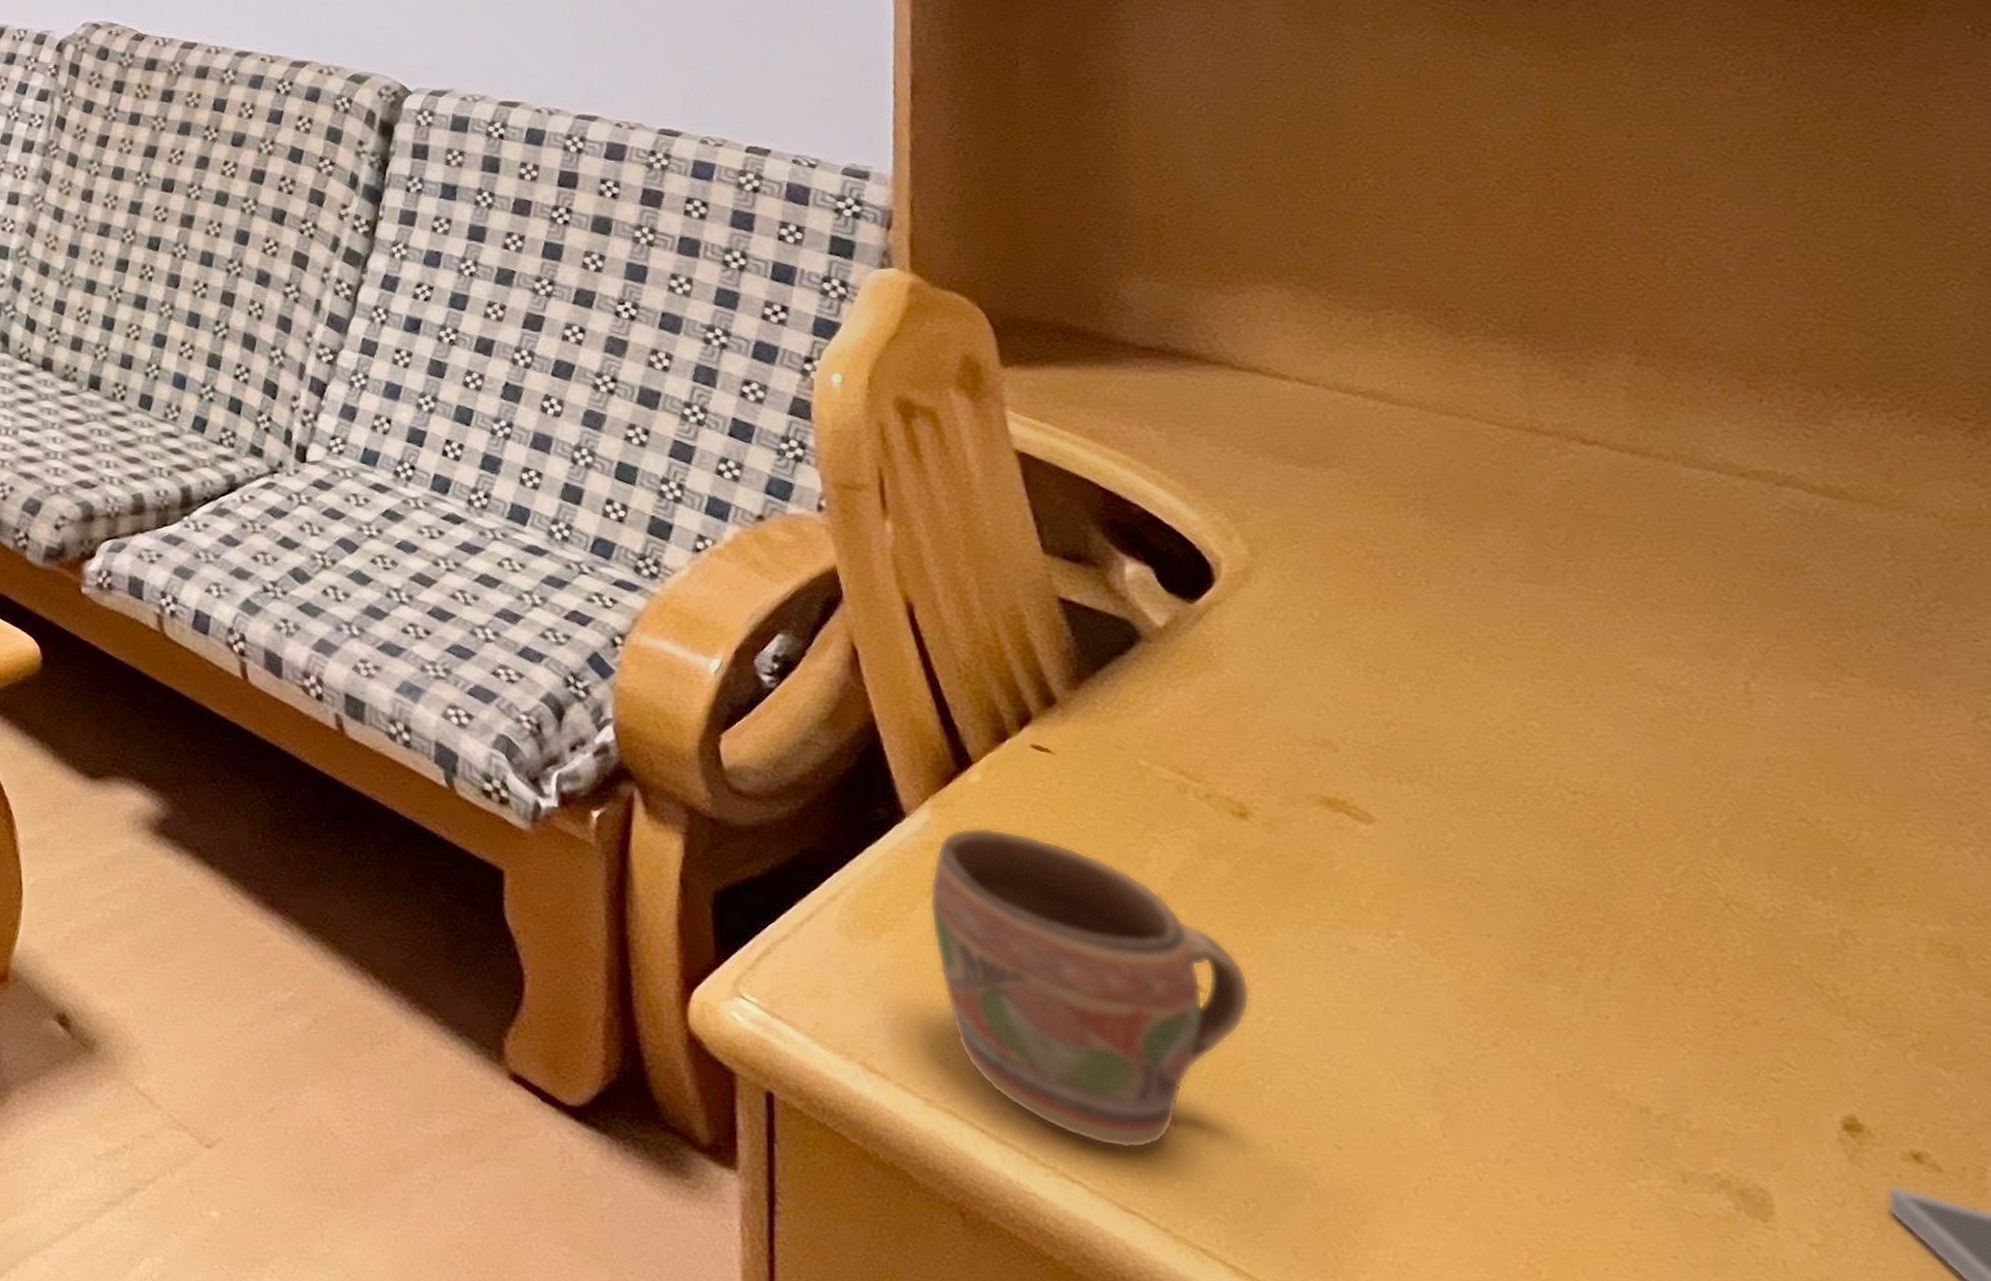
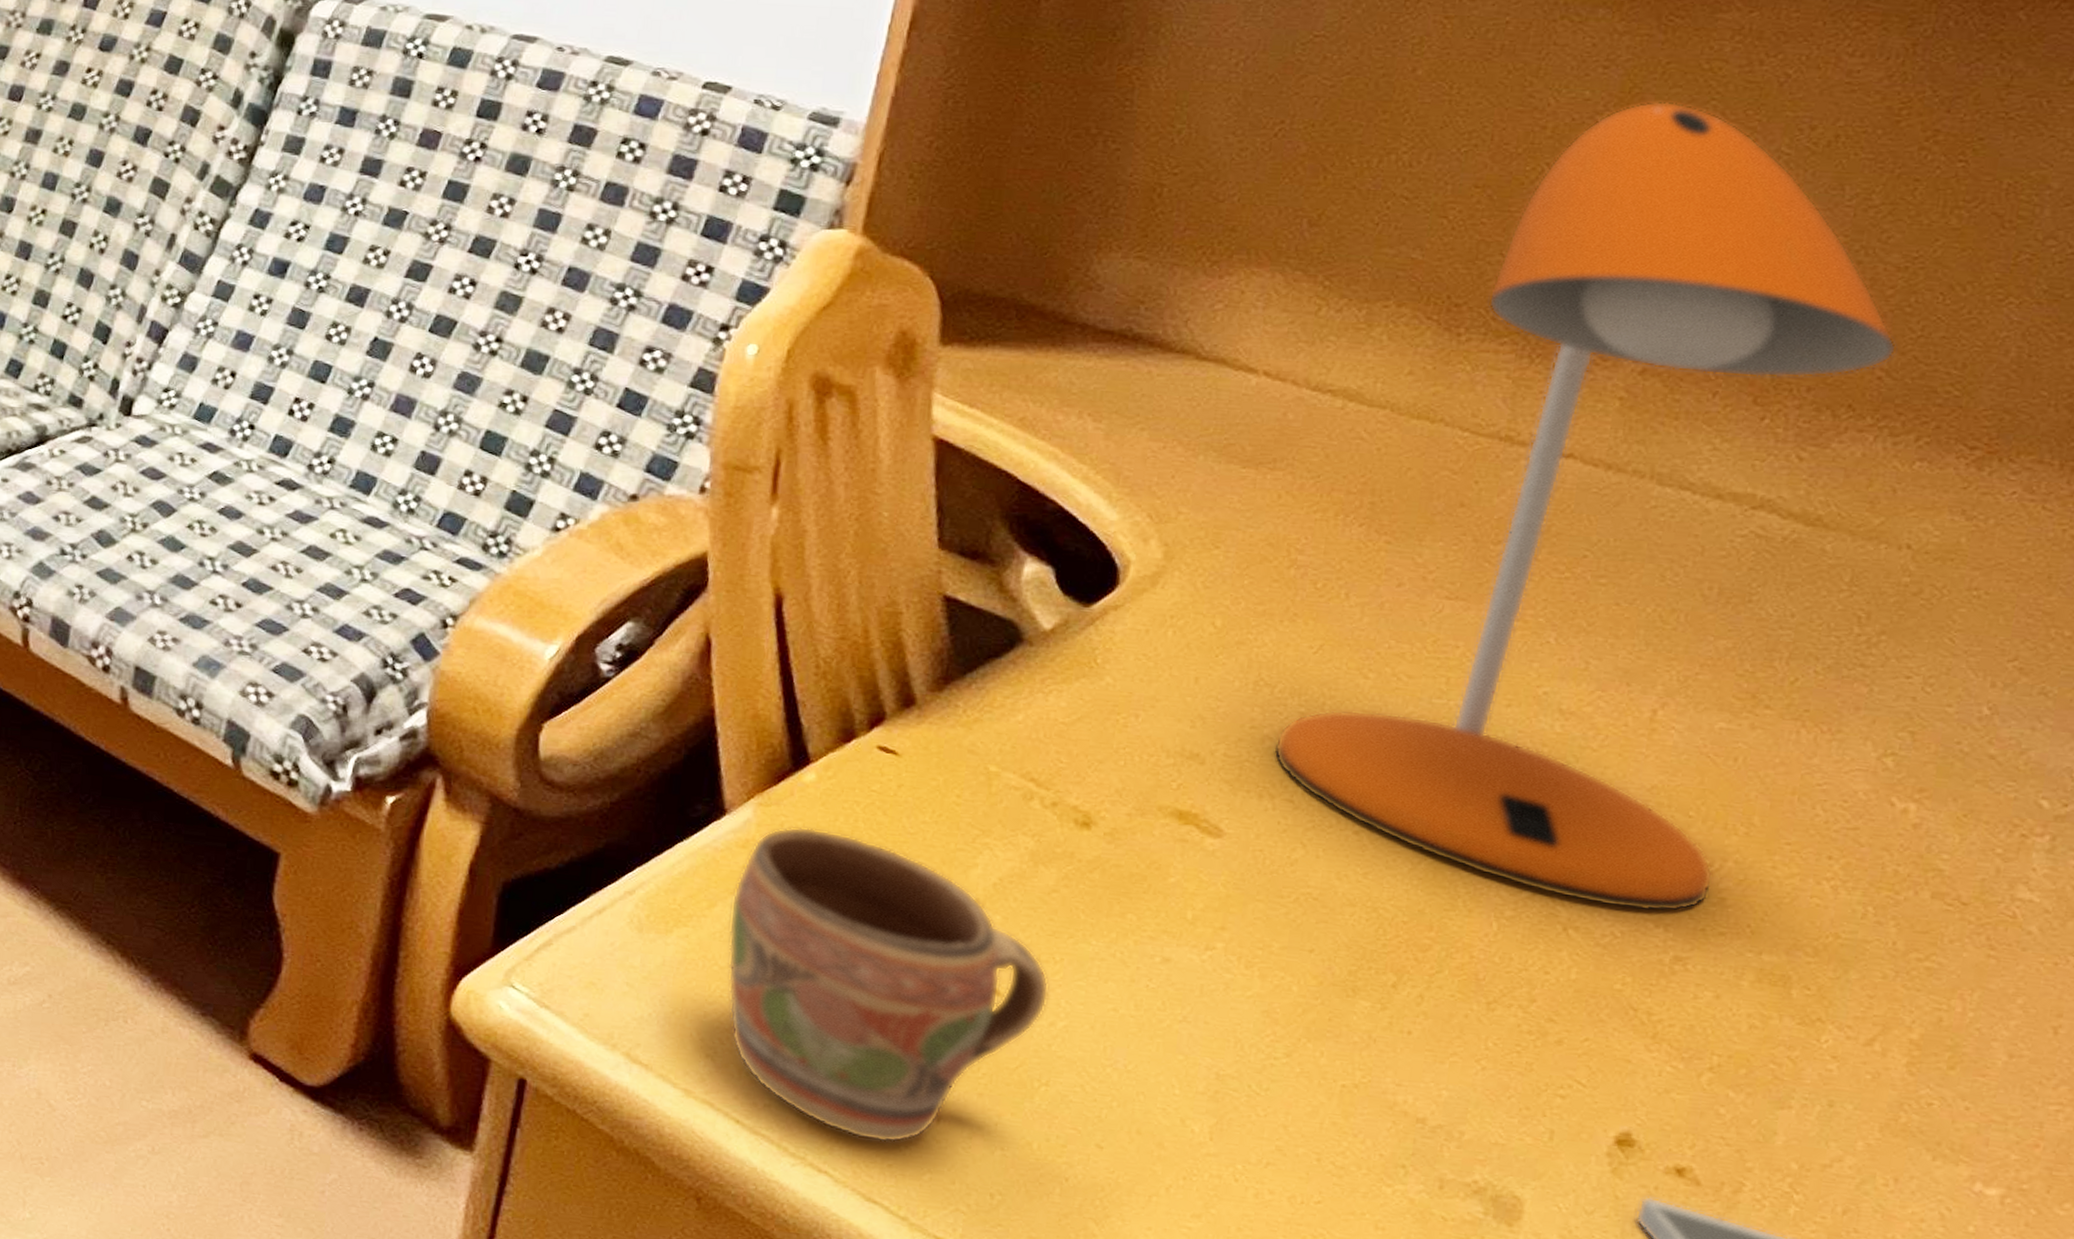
desk lamp: none [1399,121,1864,884] -> present [1273,101,1898,912]

